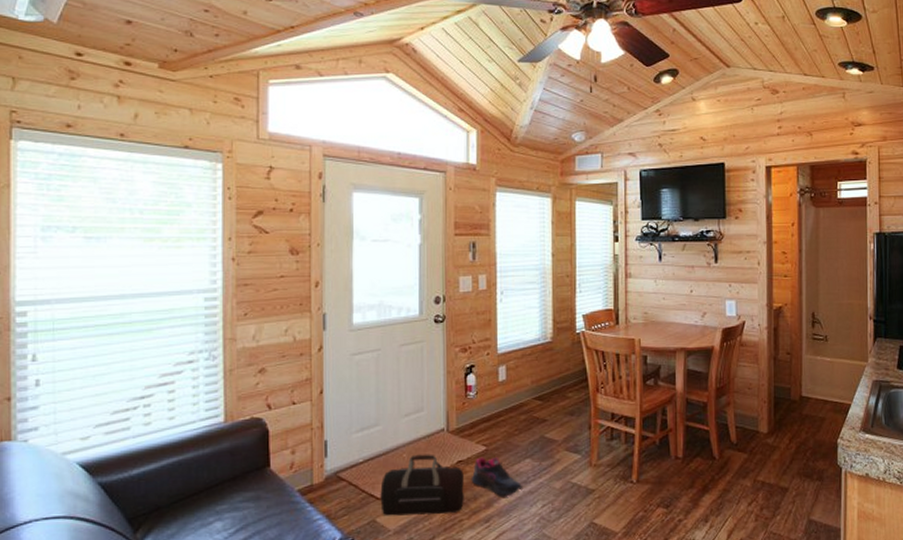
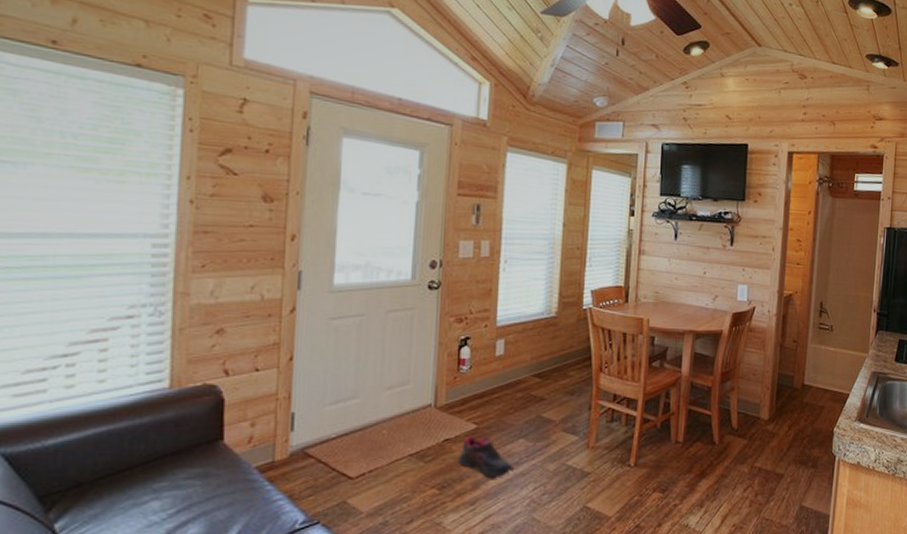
duffel bag: present [380,454,464,516] -> none [353,431,450,497]

